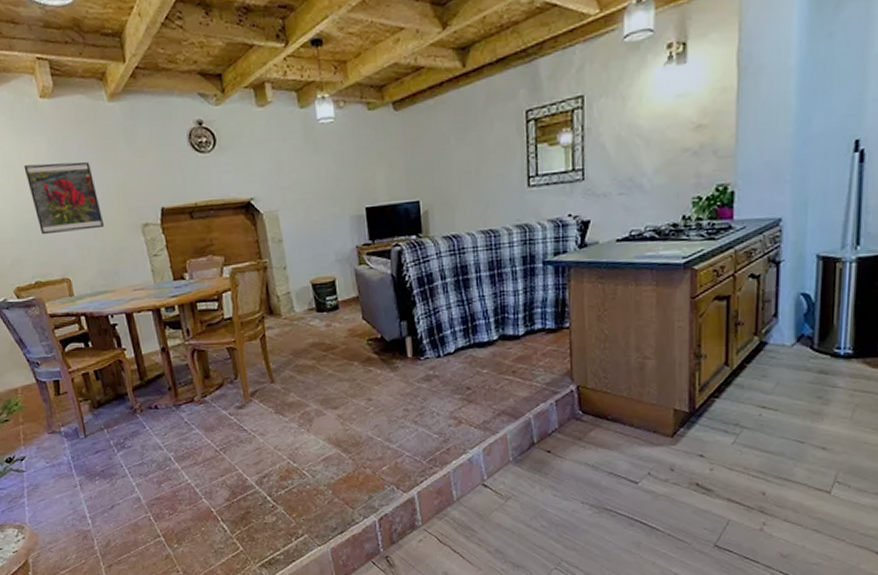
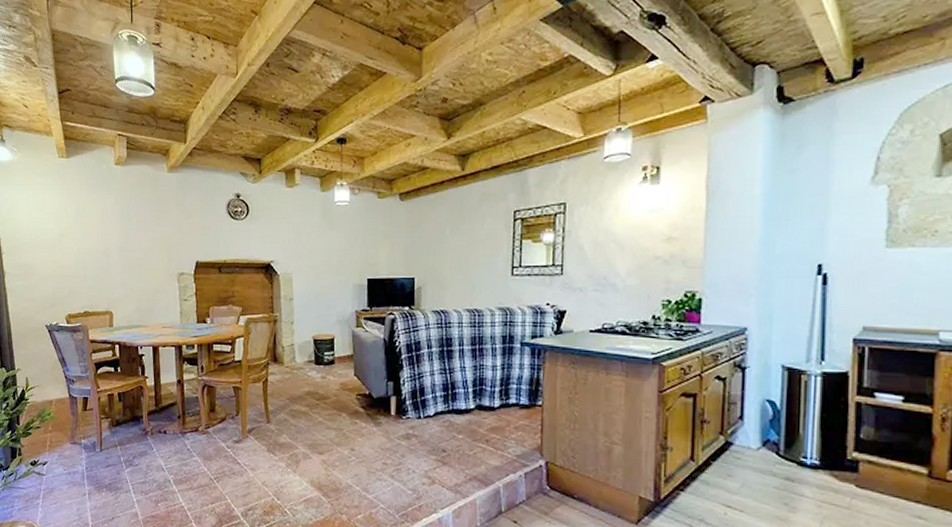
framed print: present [23,161,105,235] -> none [92,216,148,274]

